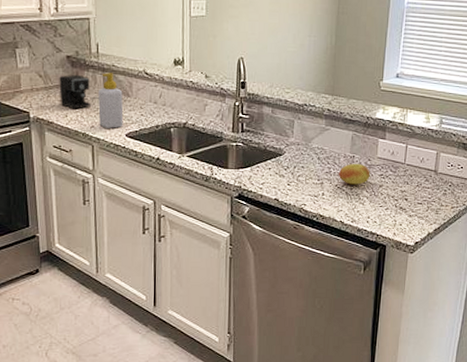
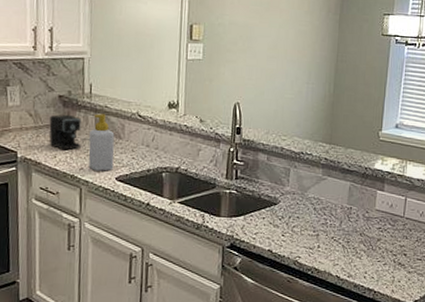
fruit: present [338,163,370,185] -> none [334,215,368,238]

